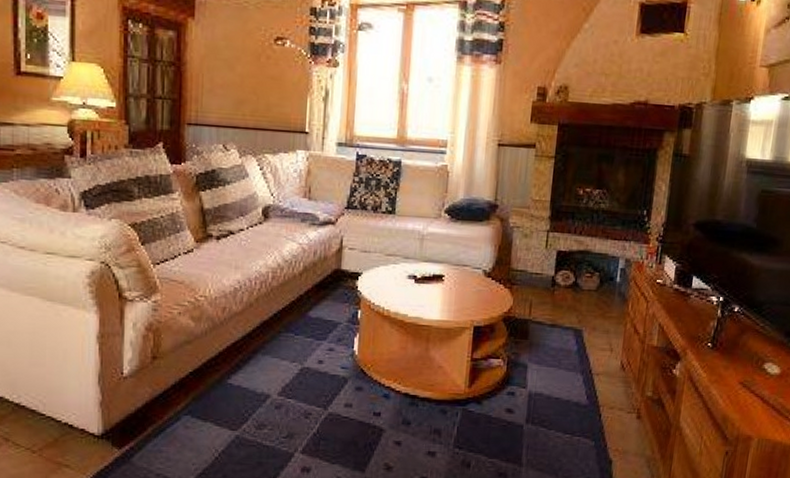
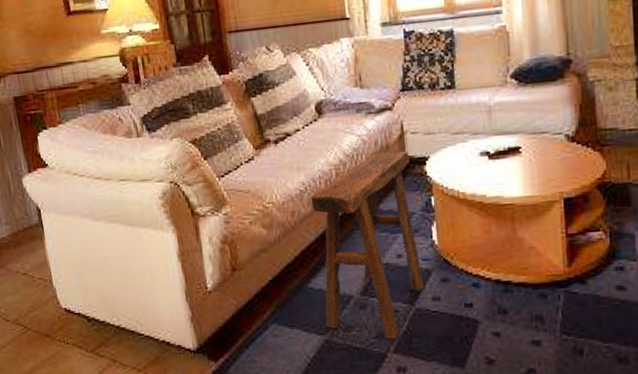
stool: none [239,262,344,441] -> present [310,151,423,340]

